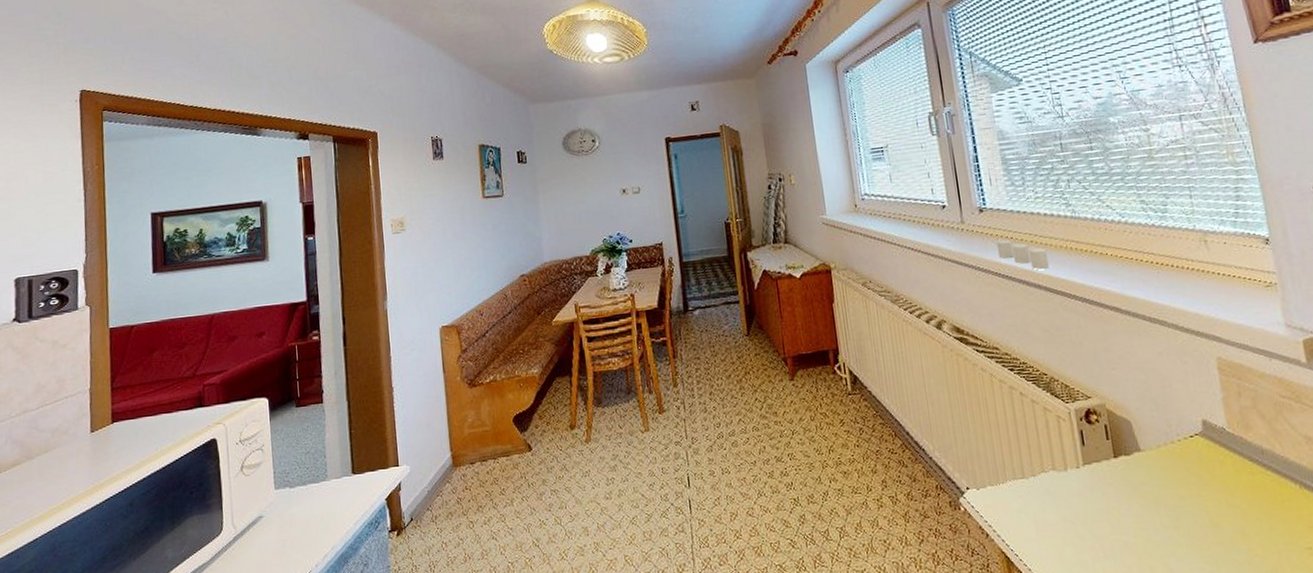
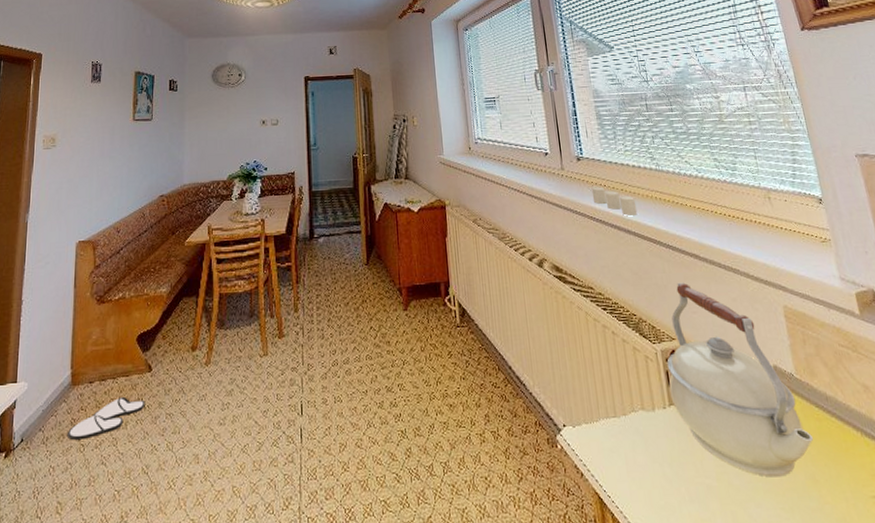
slippers: none [454,475,529,518] -> present [66,396,145,440]
kettle: none [1081,338,1245,532] -> present [666,282,814,478]

